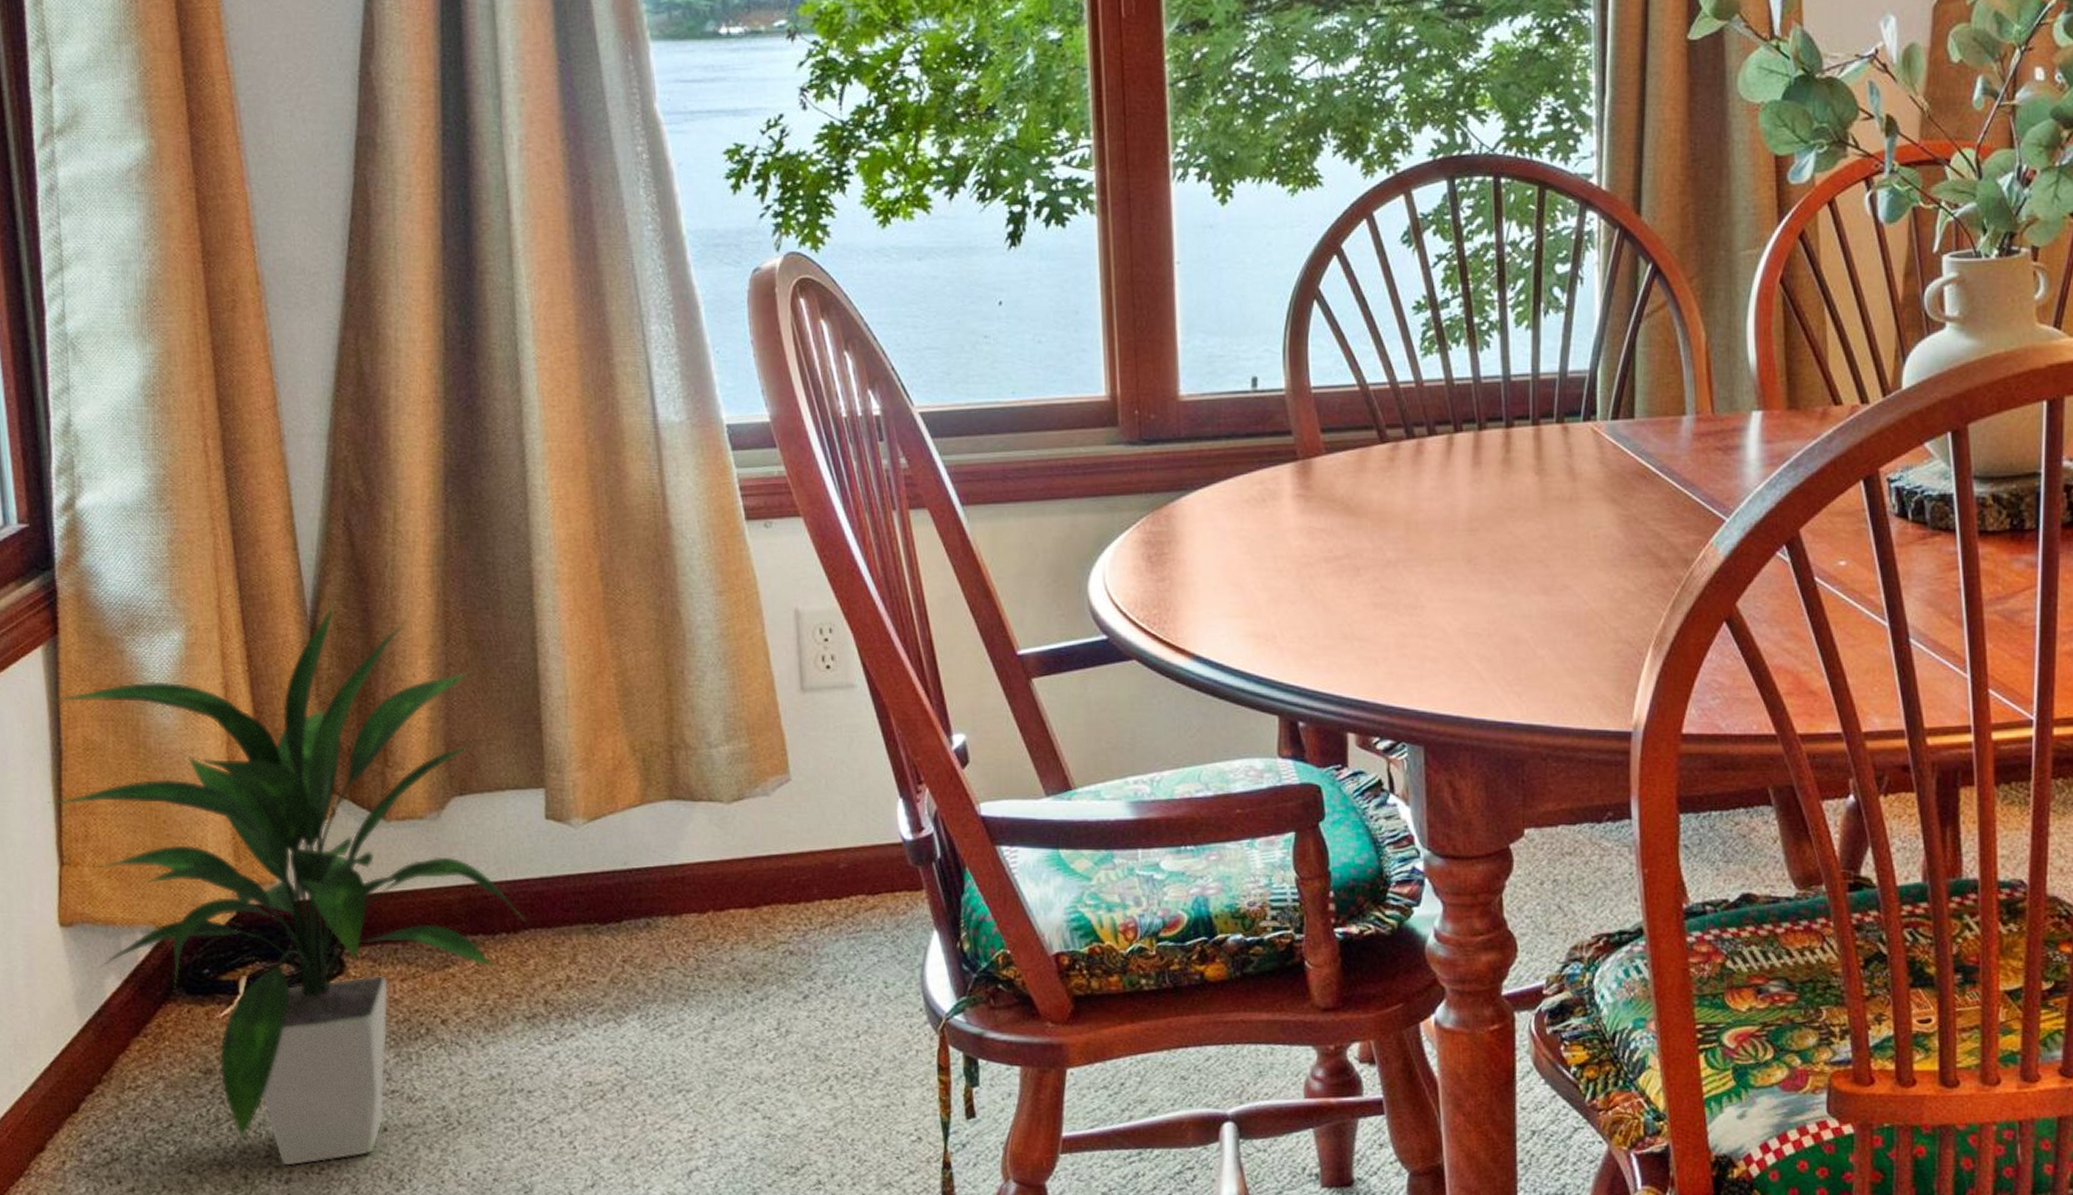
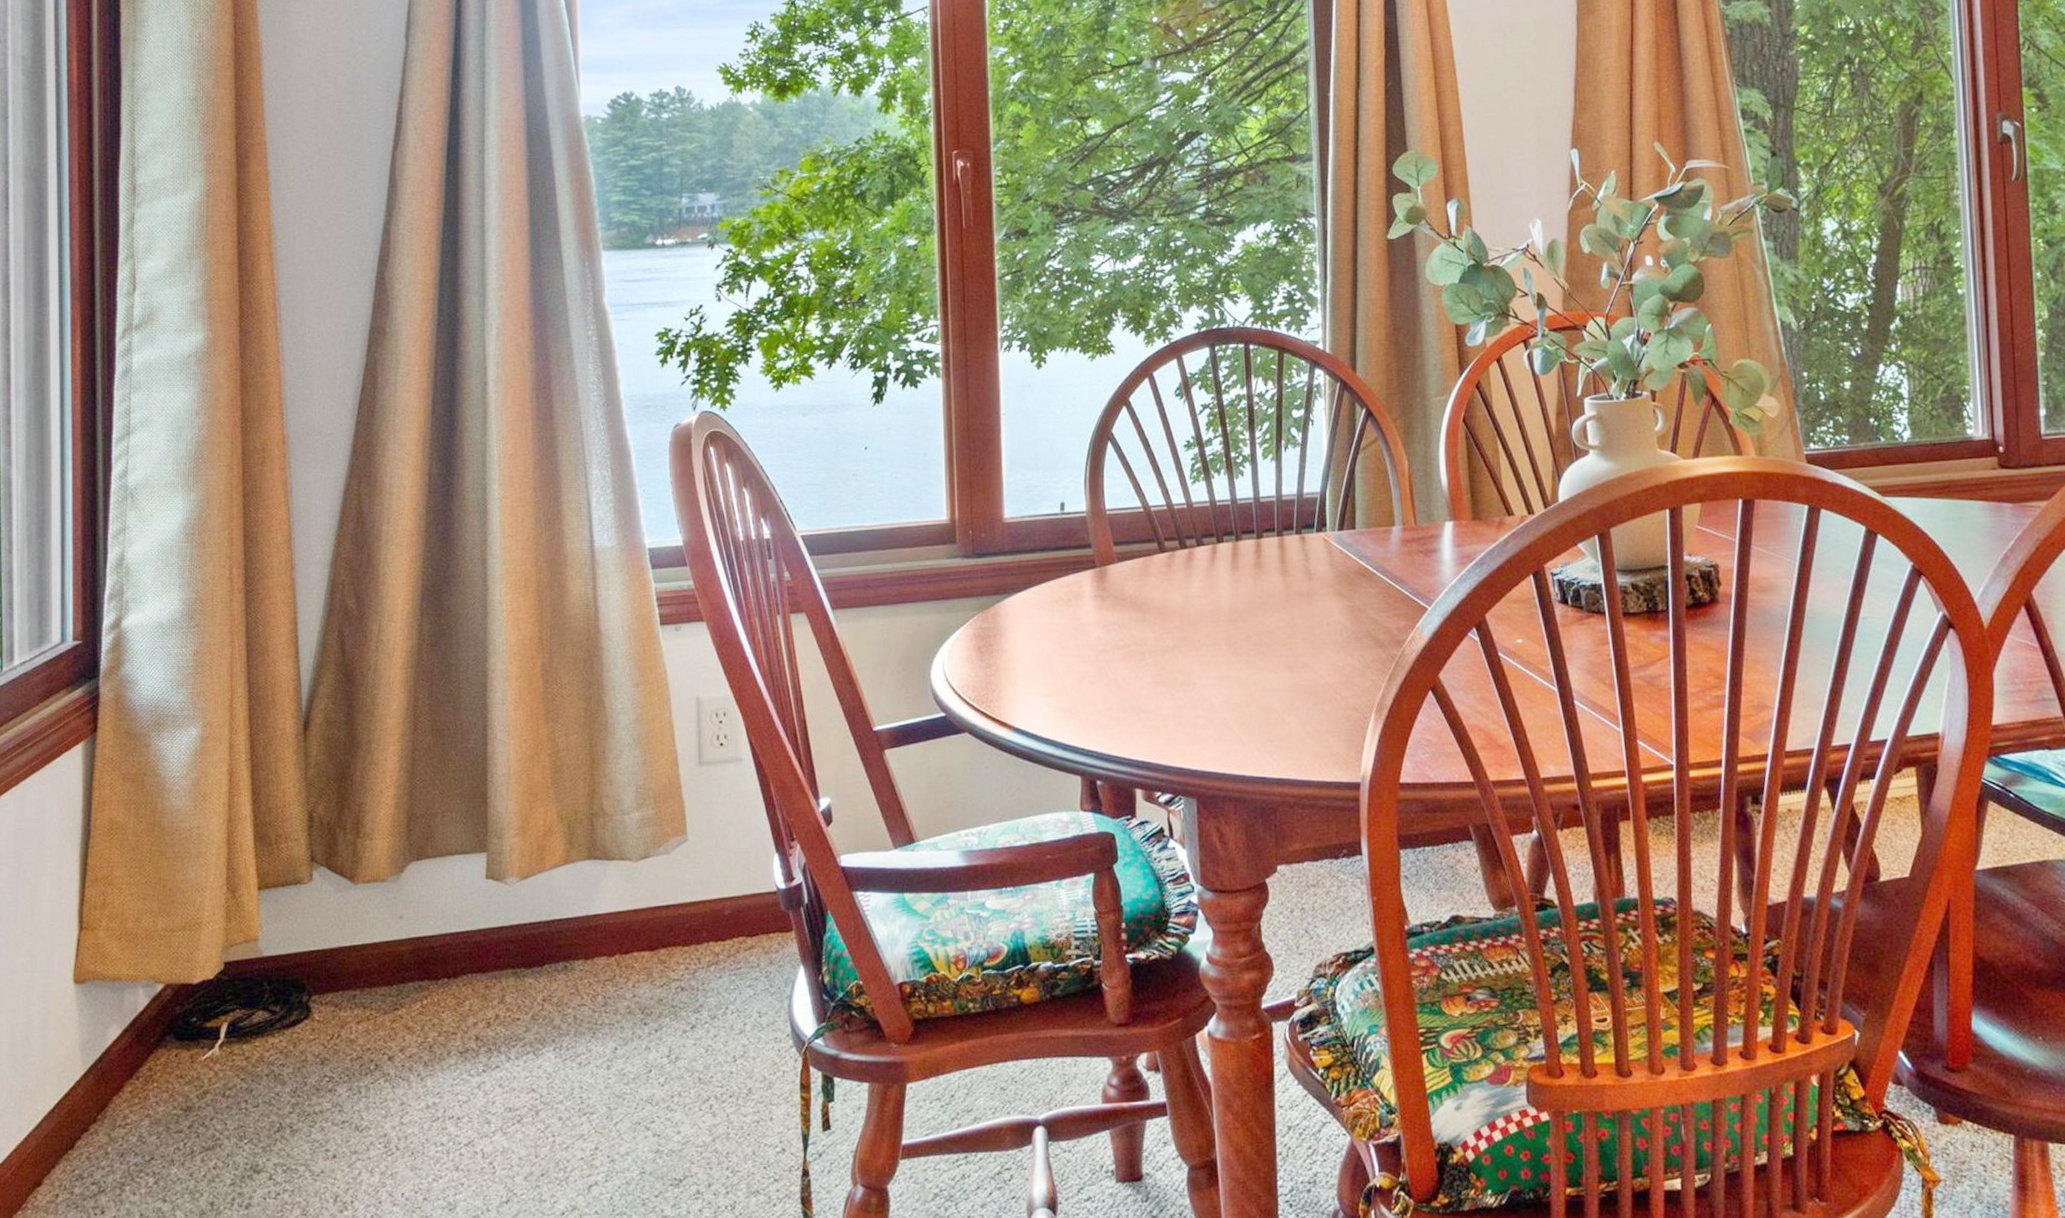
indoor plant: present [47,603,525,1166] -> none [74,700,464,1192]

